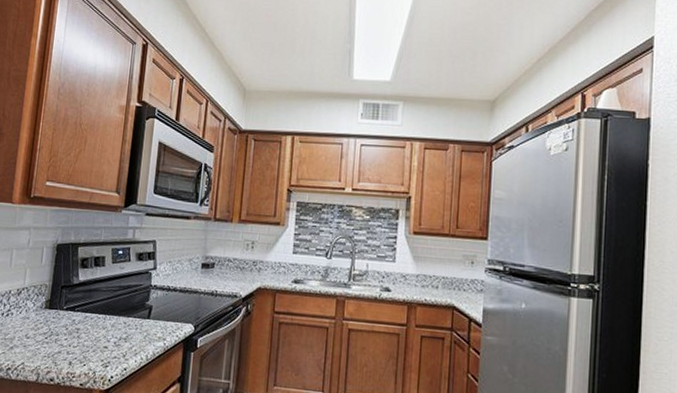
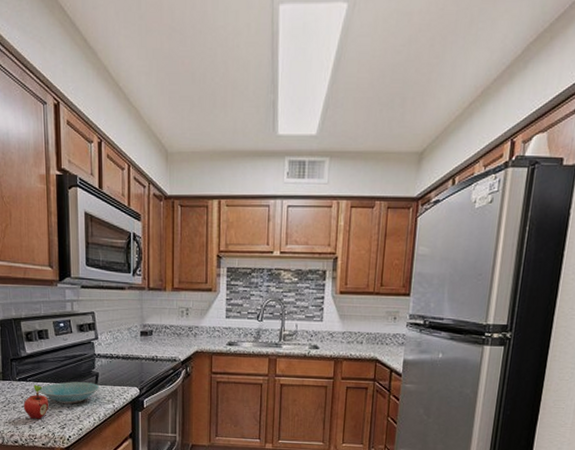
apple: none [66,315,95,355] -> present [23,384,49,419]
bowl: none [86,314,152,339] -> present [39,381,99,404]

